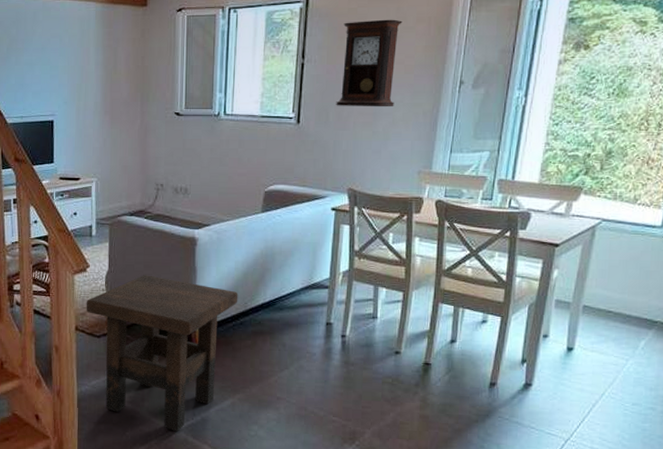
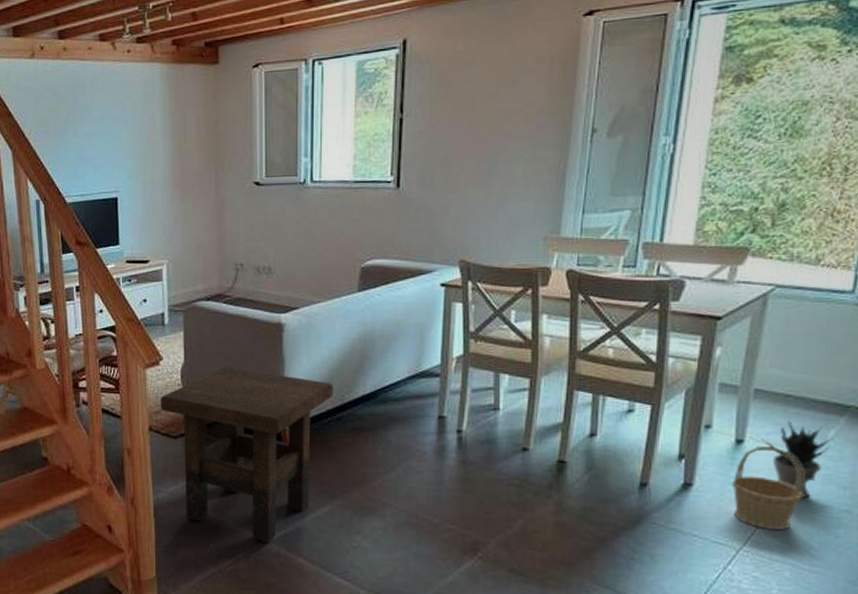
pendulum clock: present [336,19,403,107] -> none [442,61,519,166]
basket: none [563,353,619,424] -> present [732,446,803,531]
potted plant: none [587,332,643,397] -> present [761,420,833,498]

